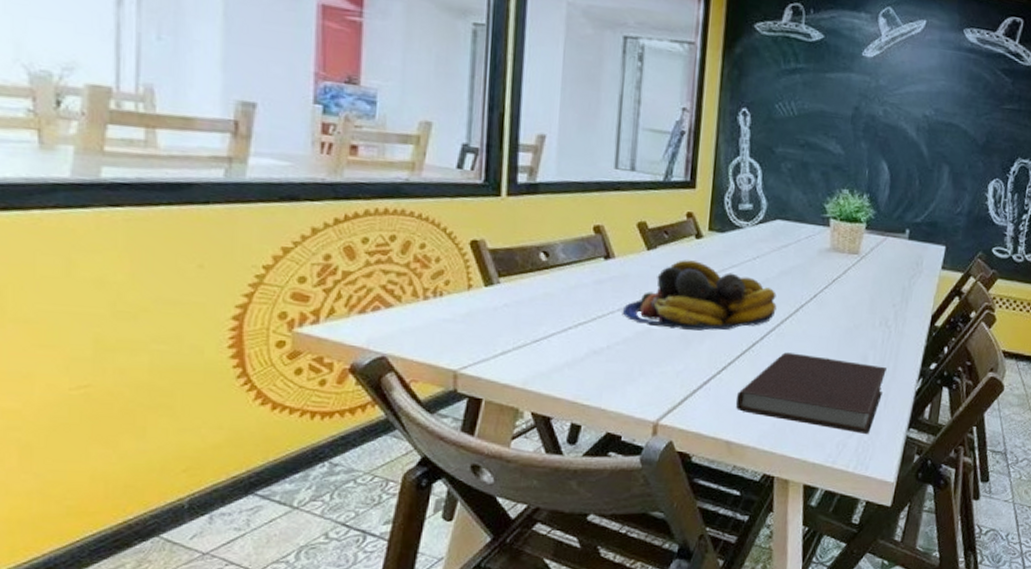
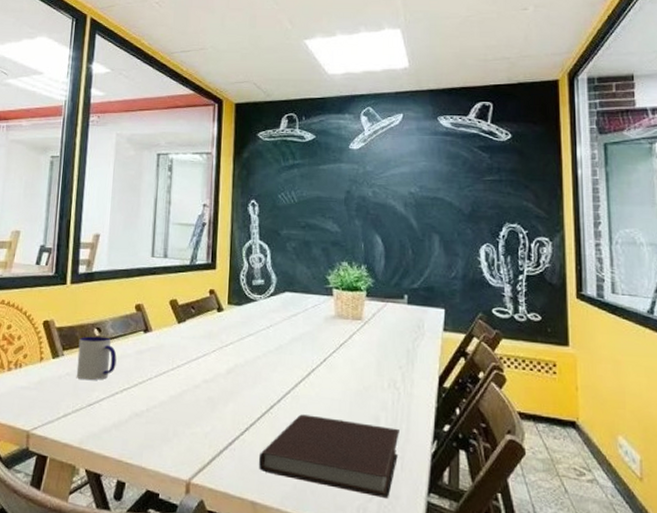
mug: none [517,261,570,313] -> present [76,336,117,381]
fruit bowl: present [622,260,777,331] -> none [158,331,290,394]

